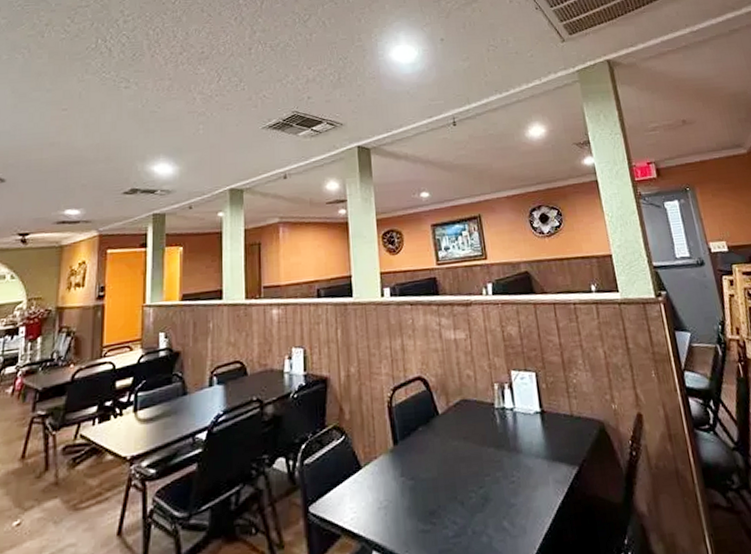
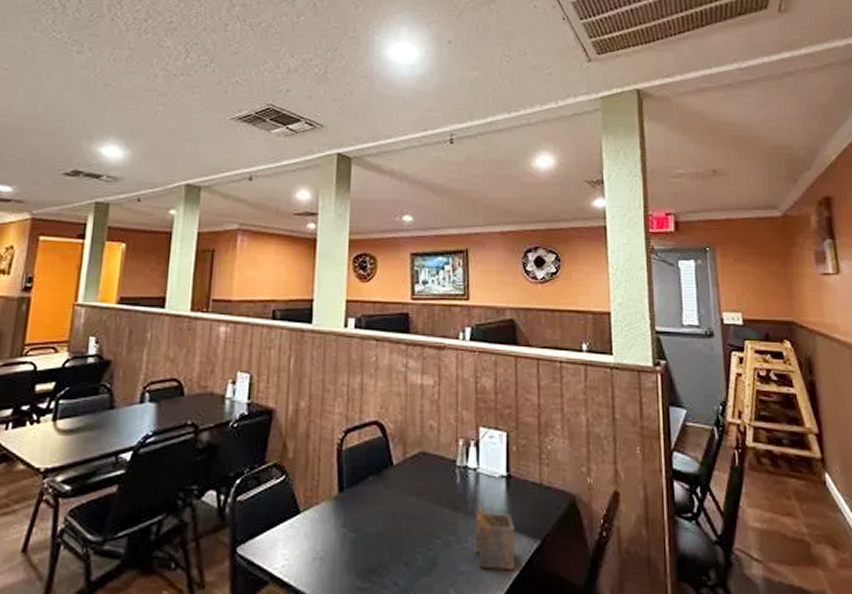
napkin holder: none [516,441,559,499] -> present [474,505,515,571]

